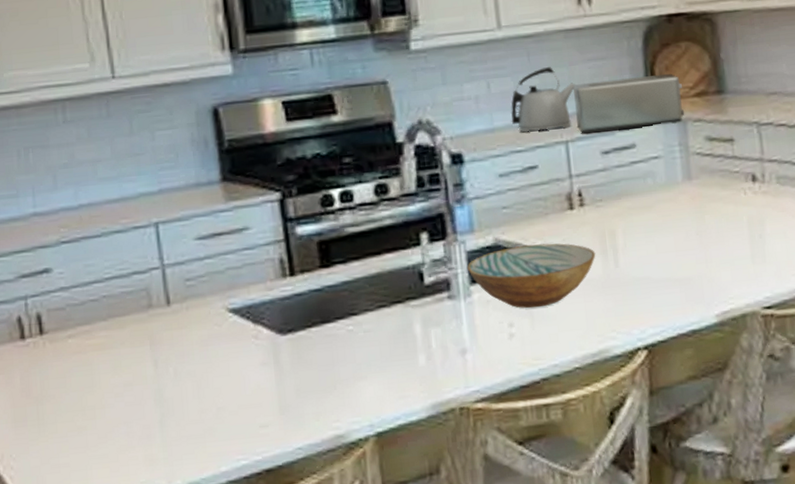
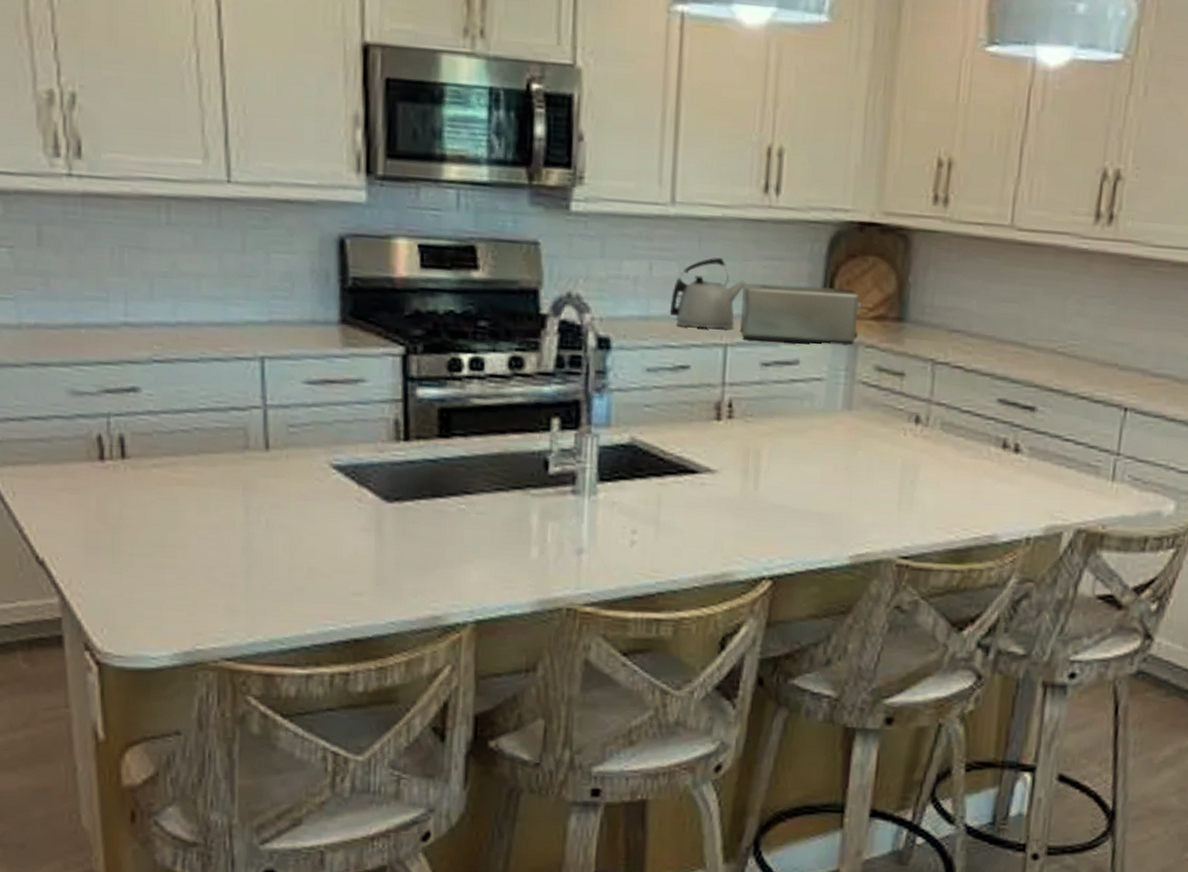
bowl: present [466,243,596,308] -> none [596,449,736,518]

